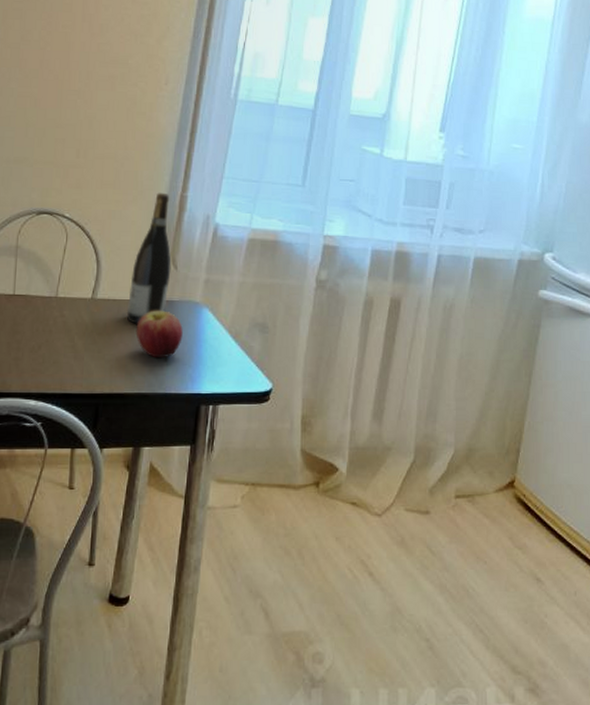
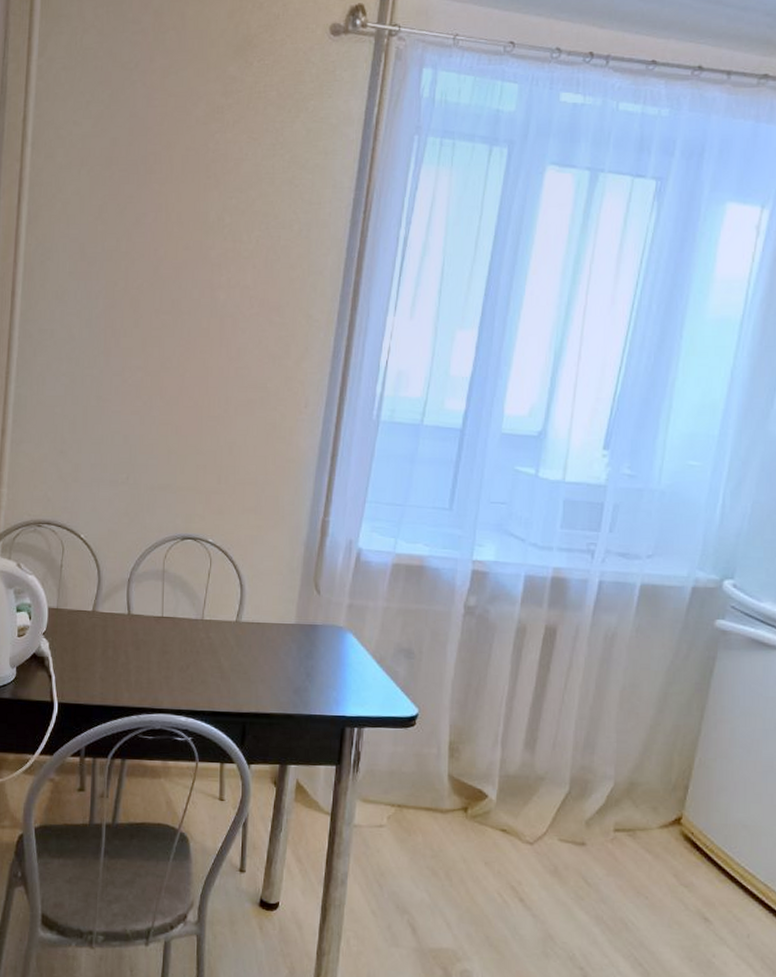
wine bottle: present [126,192,172,324] -> none [270,517,314,647]
apple: present [136,310,183,359] -> none [280,634,327,681]

